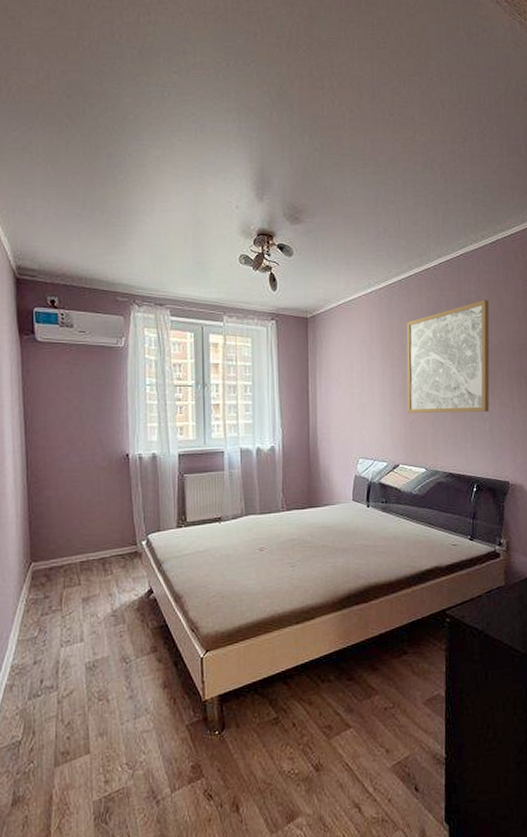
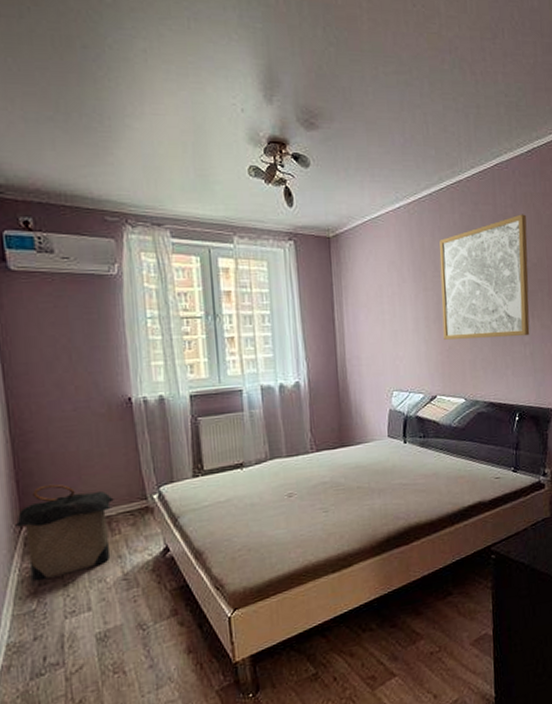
laundry hamper: none [25,526,108,612] -> present [15,484,114,581]

